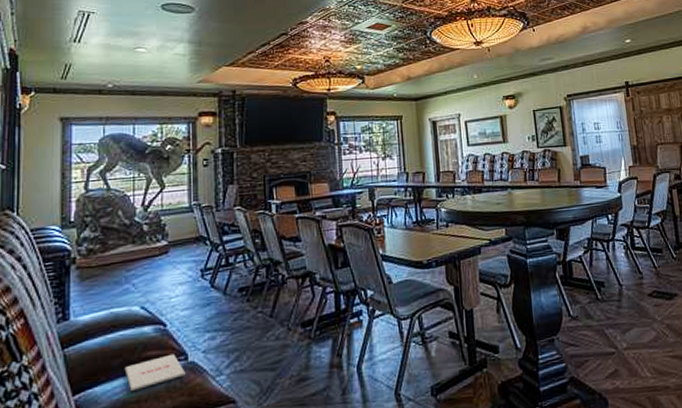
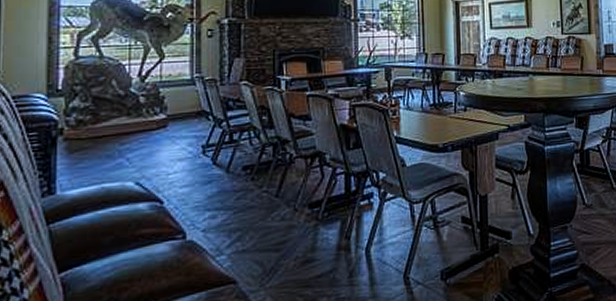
magazine: present [124,353,186,392] -> none [116,232,183,271]

